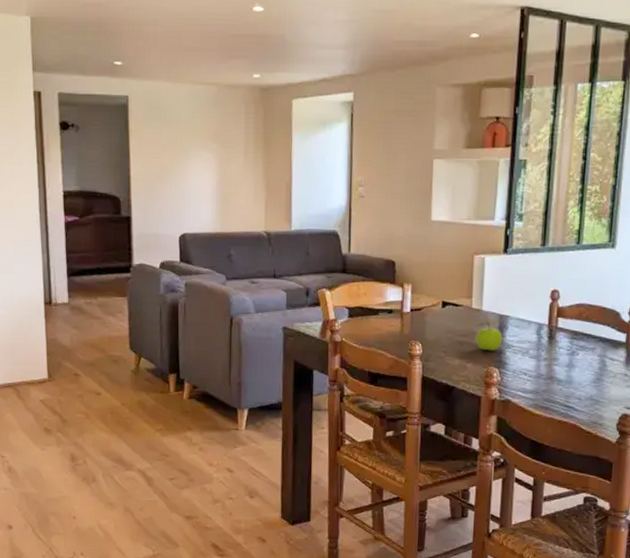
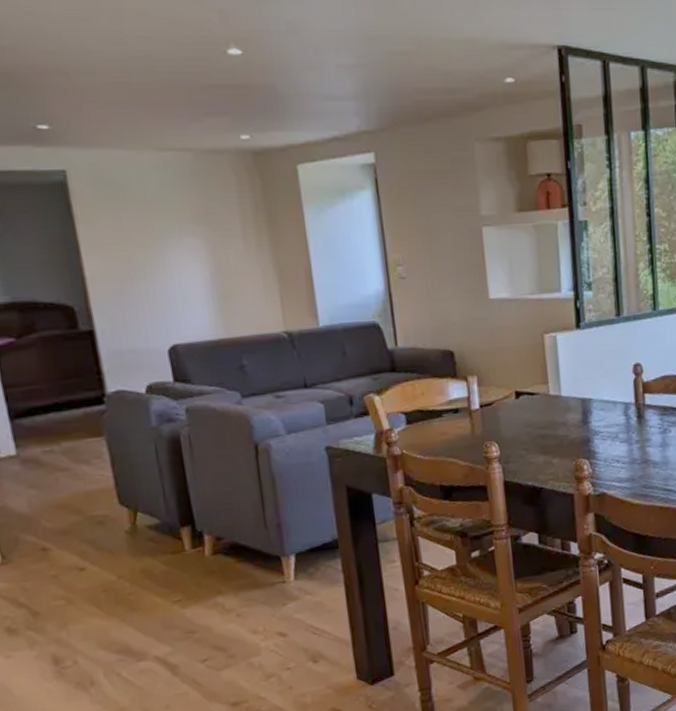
fruit: present [471,322,503,351] -> none [552,409,589,442]

